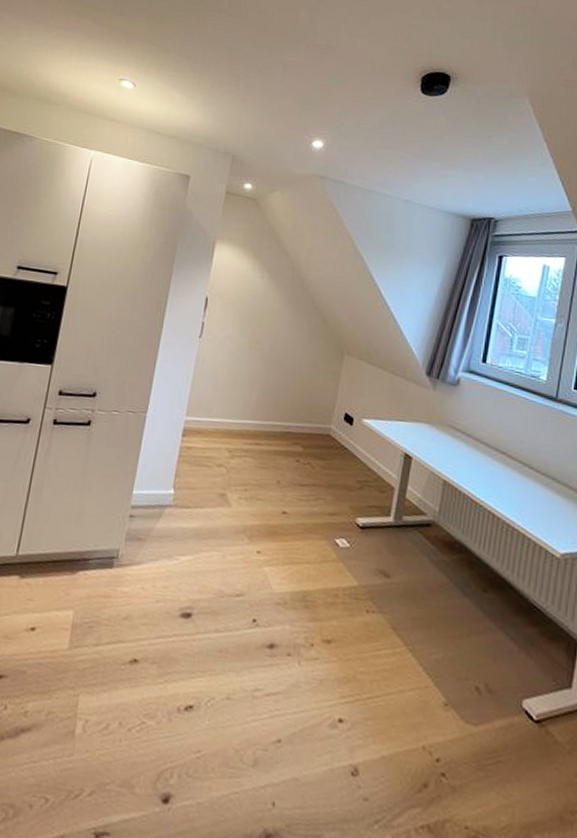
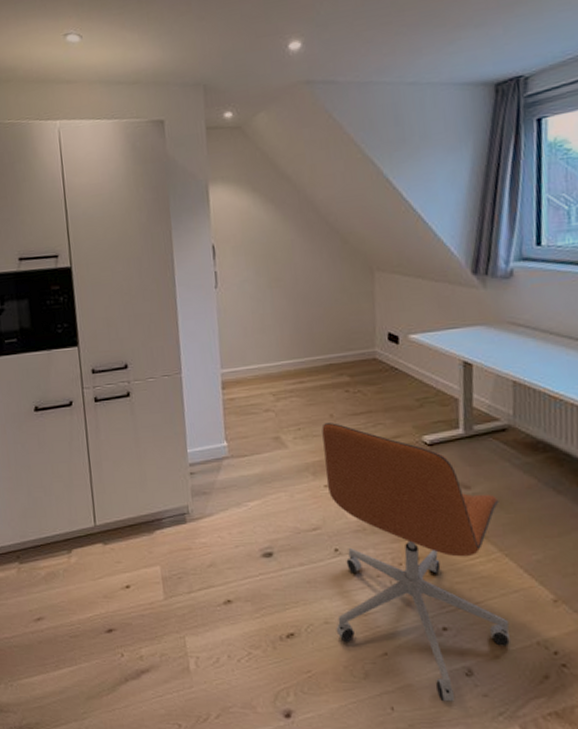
office chair: none [235,488,413,803] -> present [321,423,511,702]

